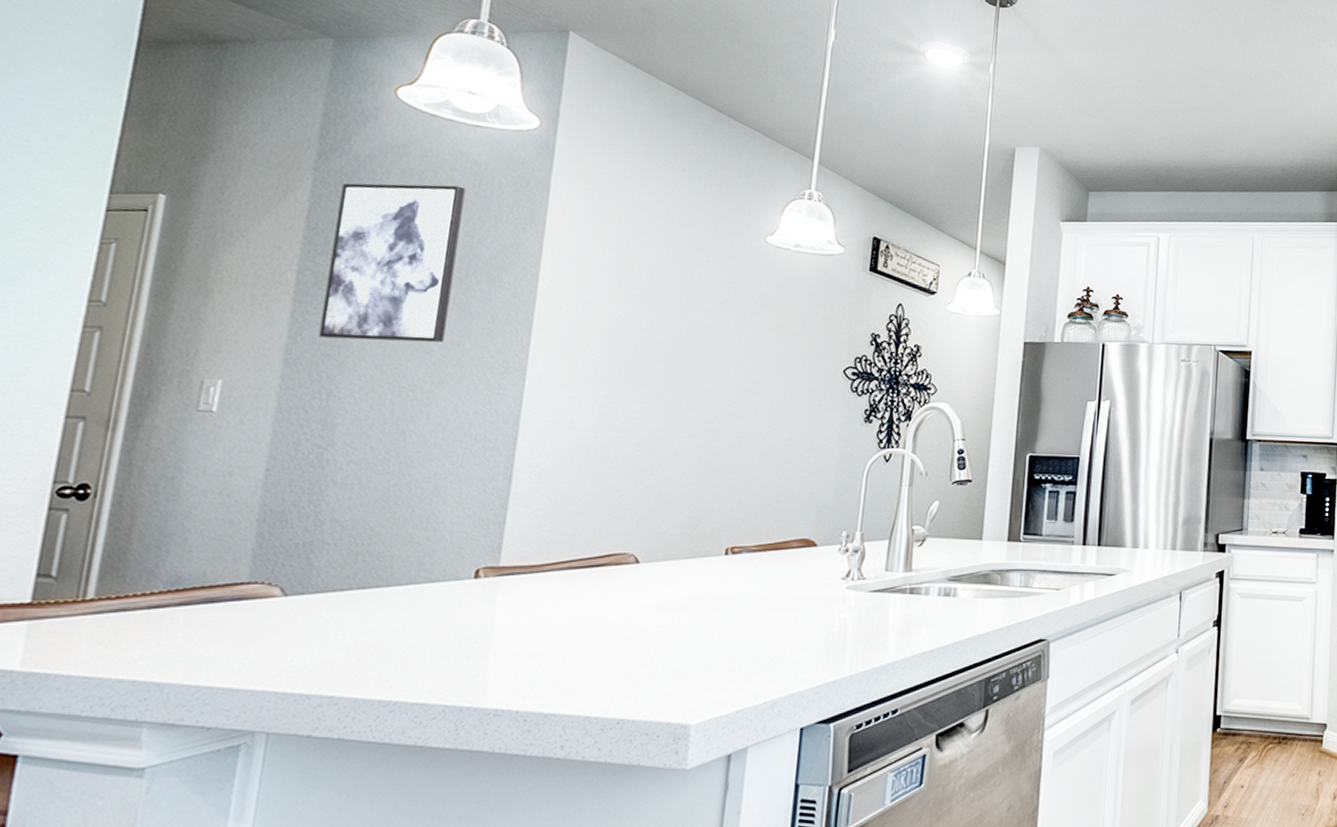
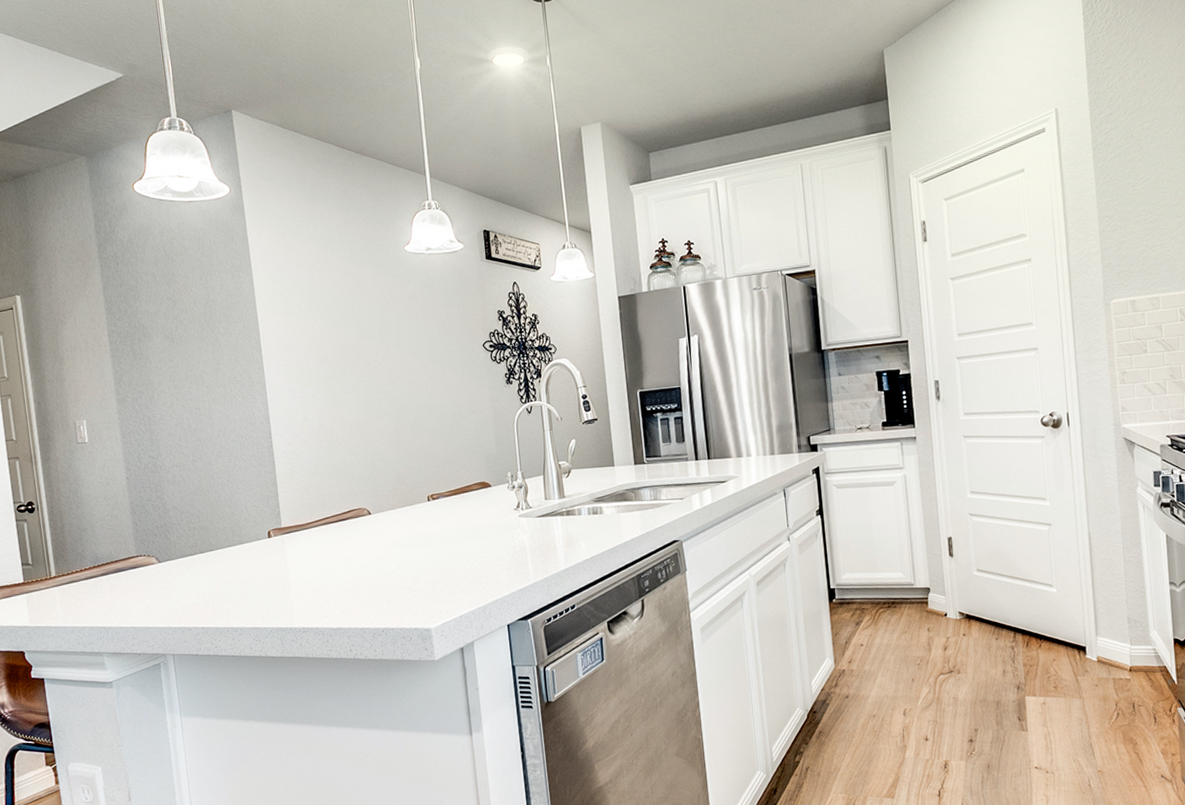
wall art: present [319,183,466,343] -> none [119,250,208,380]

